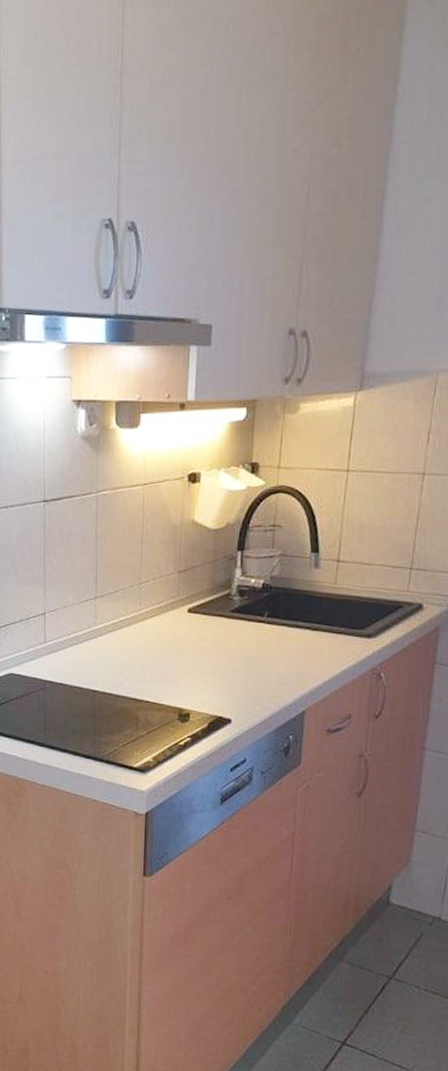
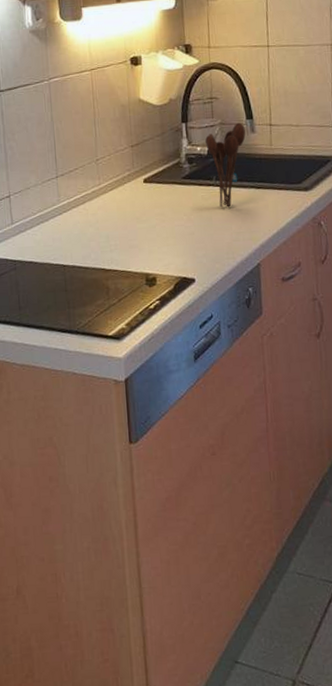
utensil holder: none [261,555,308,648] -> present [205,122,246,207]

